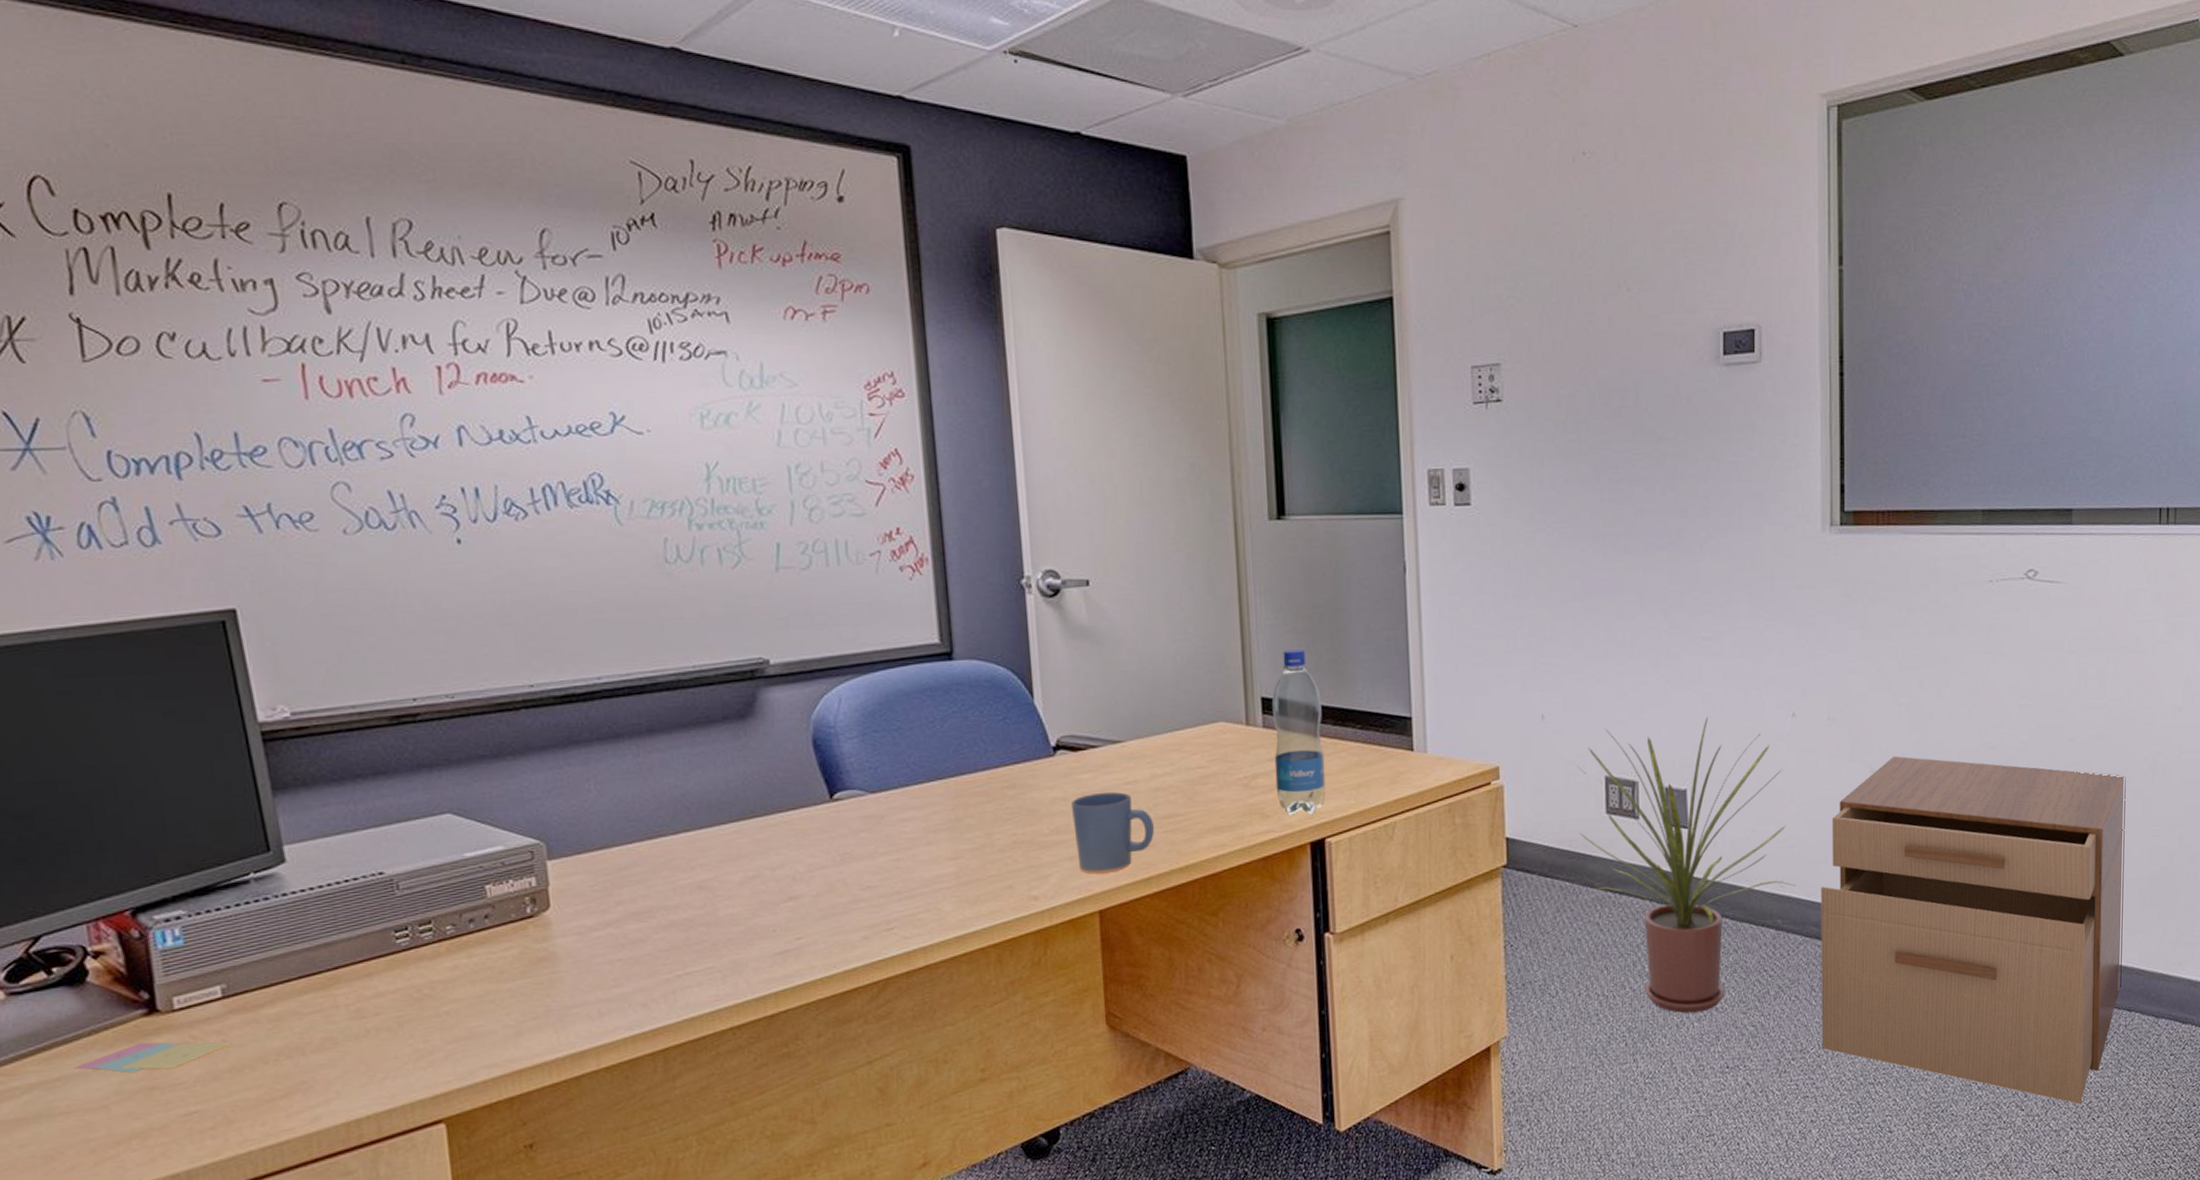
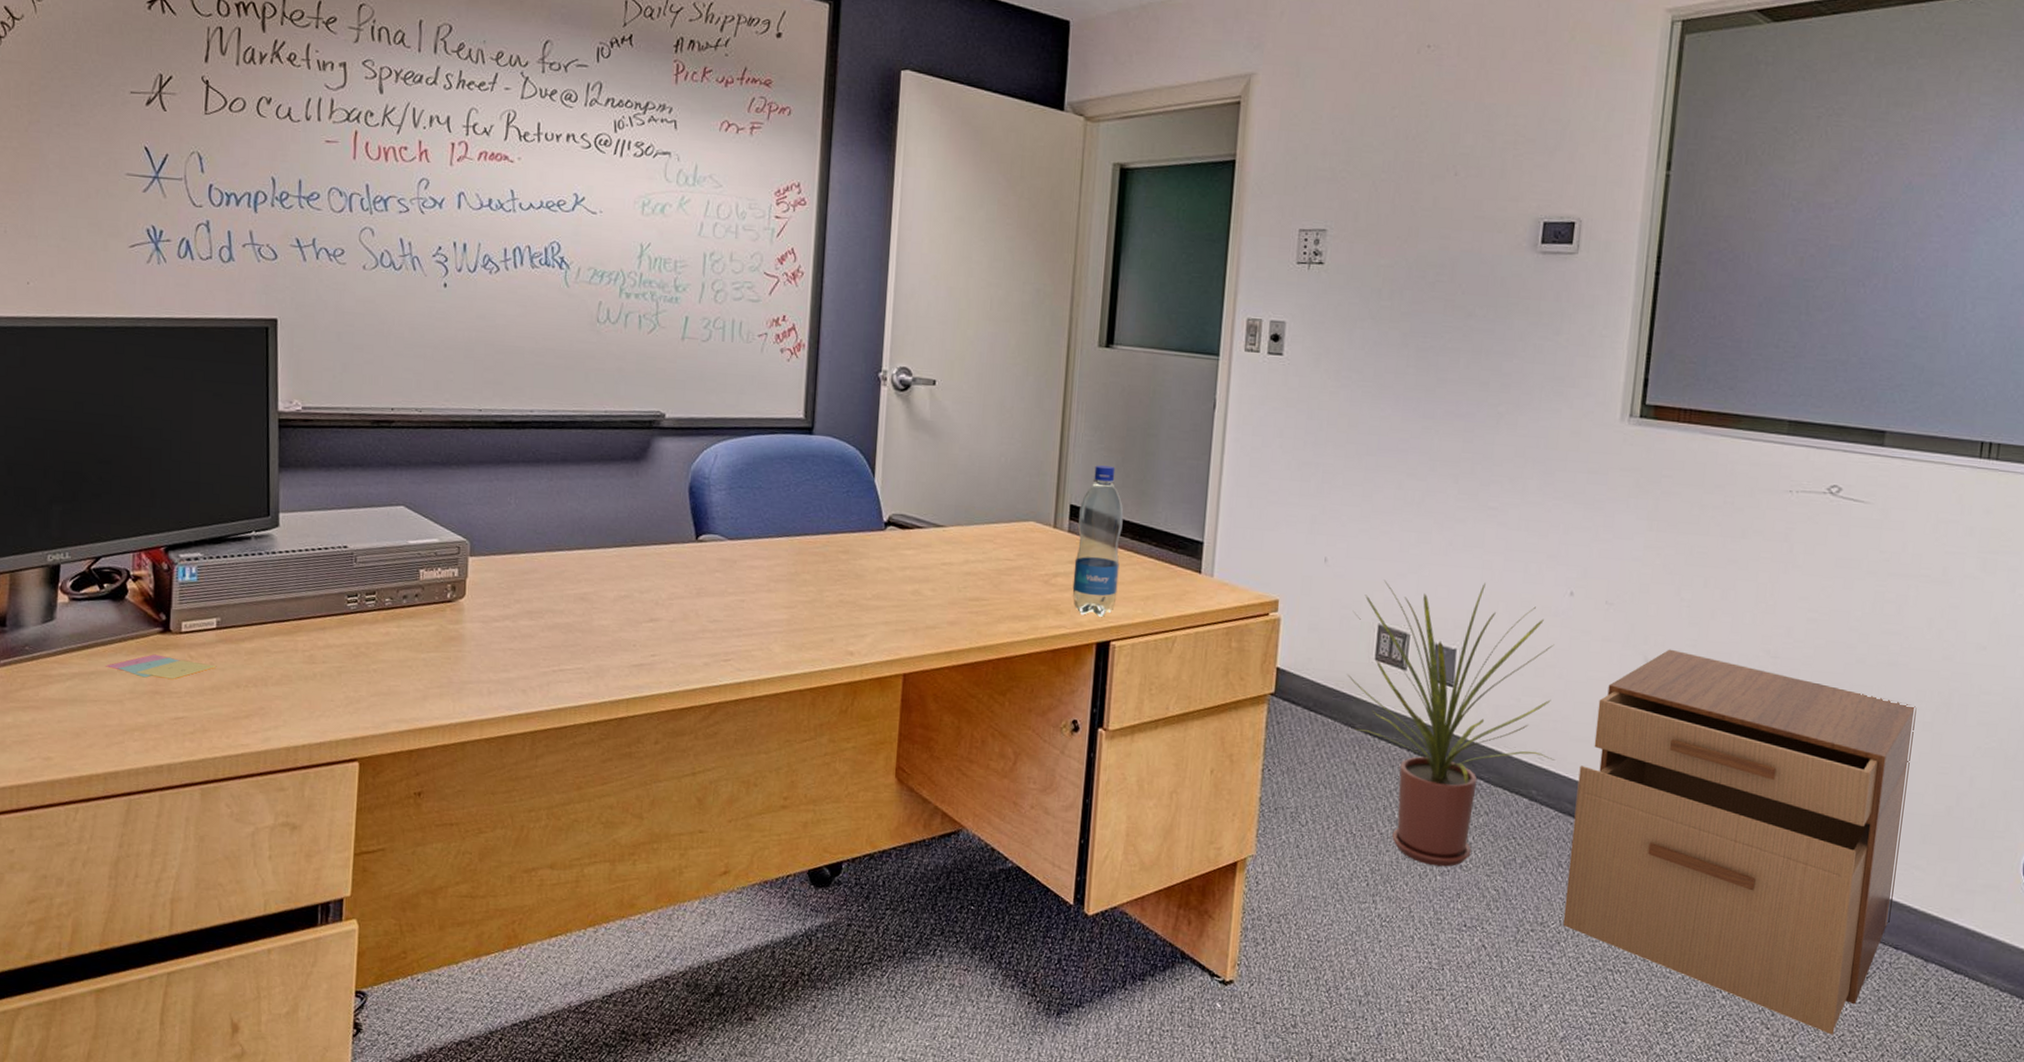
mug: present [1072,792,1154,874] -> none [892,569,961,642]

